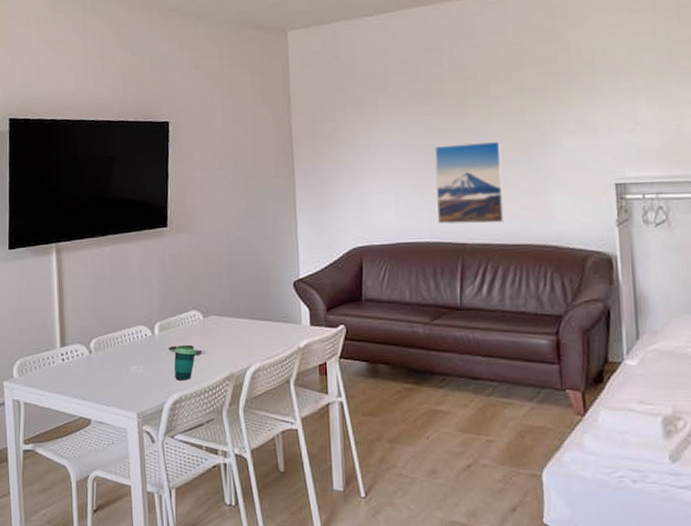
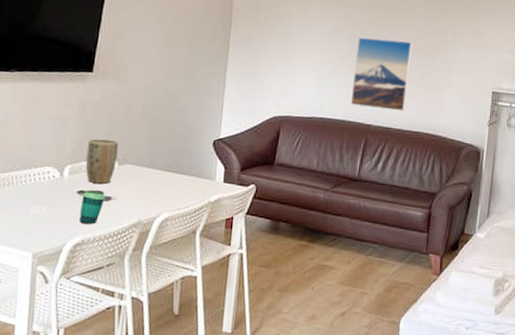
plant pot: none [172,293,201,338] -> present [85,139,118,184]

